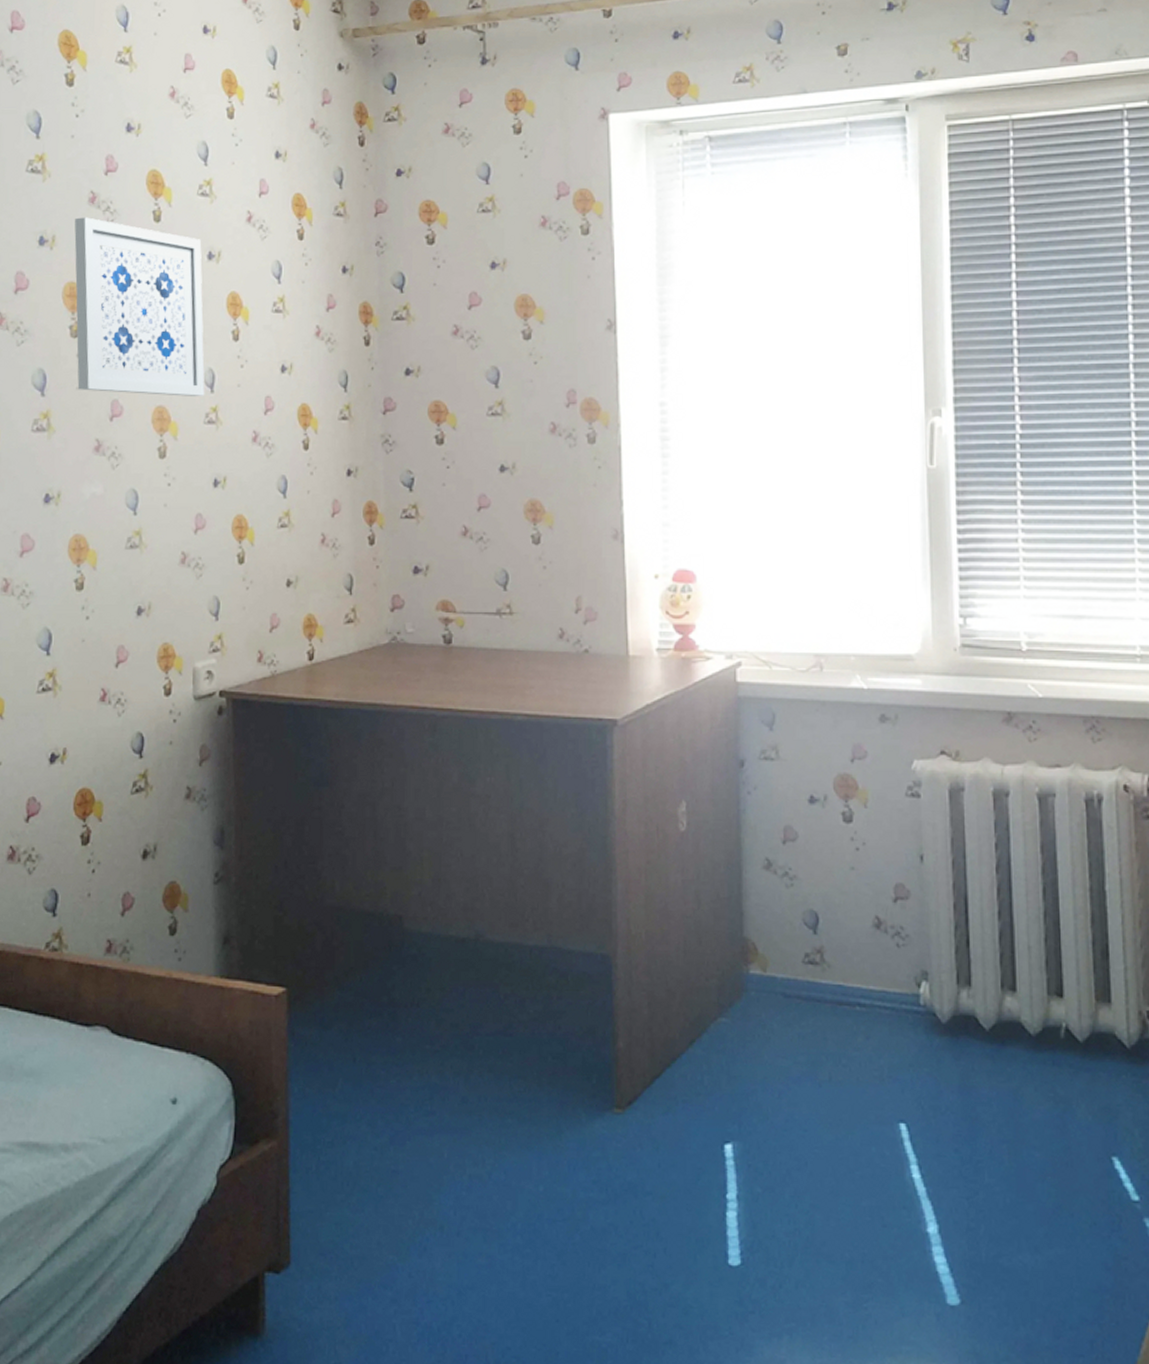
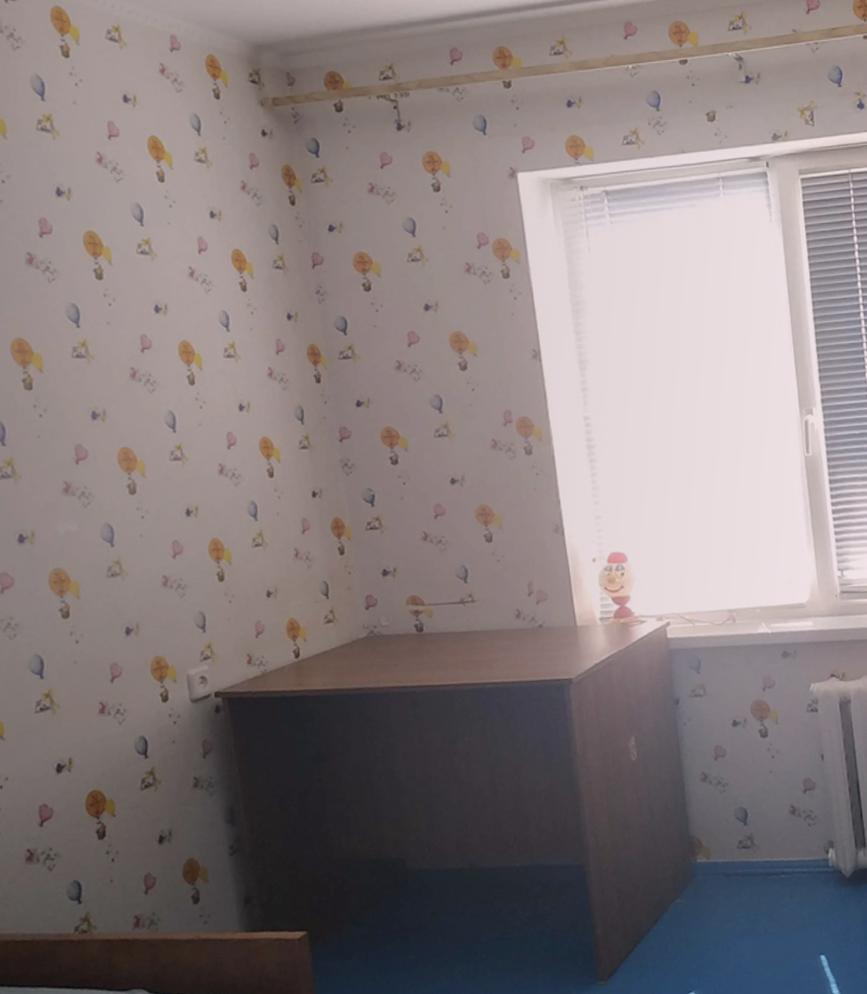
wall art: present [74,217,205,396] -> none [14,277,168,438]

